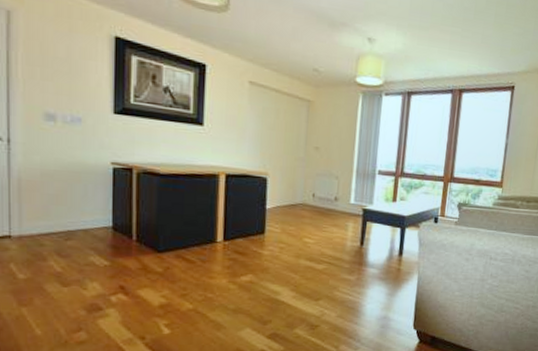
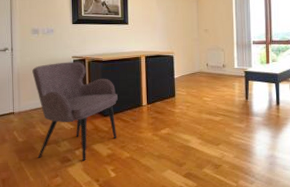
armchair: none [43,169,180,311] -> present [32,61,118,161]

